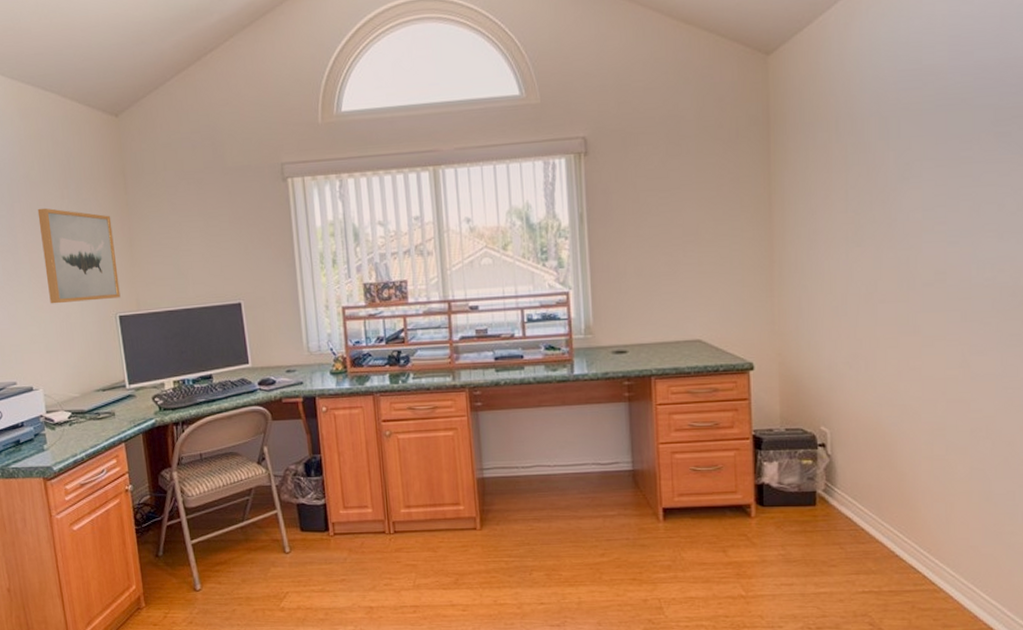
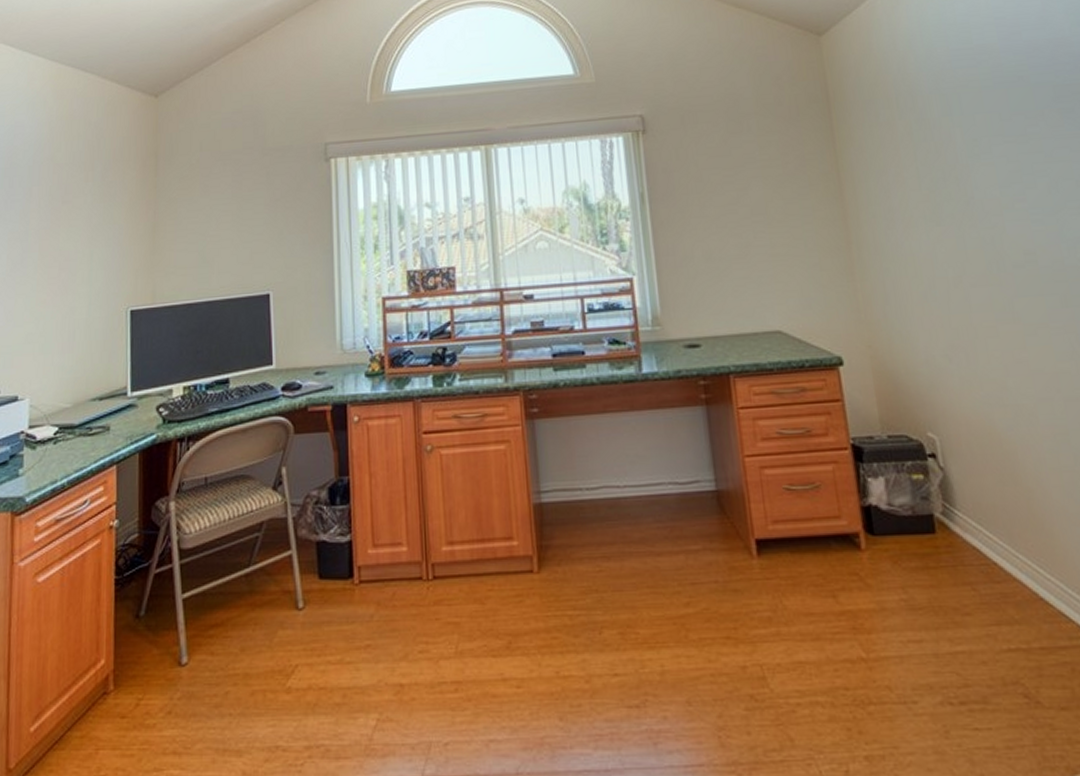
wall art: present [37,208,121,304] -> none [54,191,136,298]

